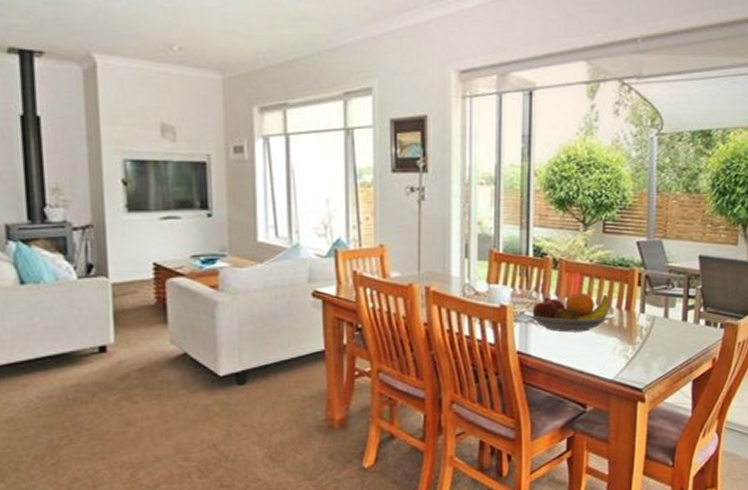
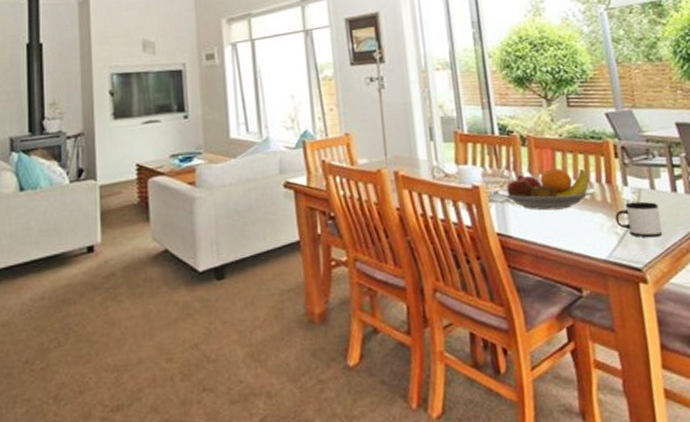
mug: none [627,328,668,362] -> present [615,201,663,238]

